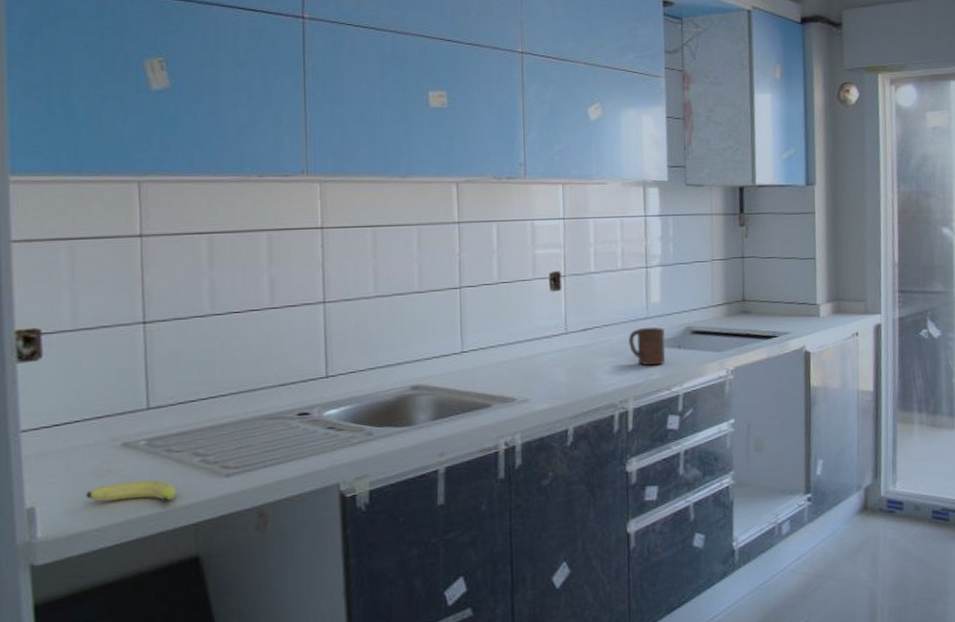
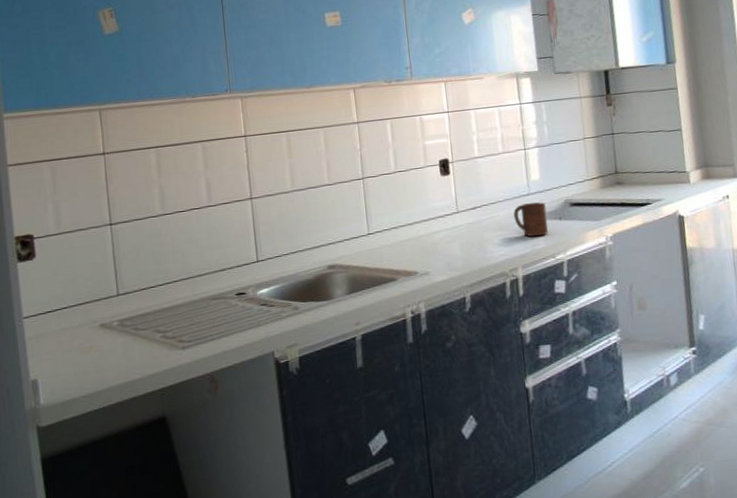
fruit: present [86,479,176,503] -> none [75,353,144,373]

